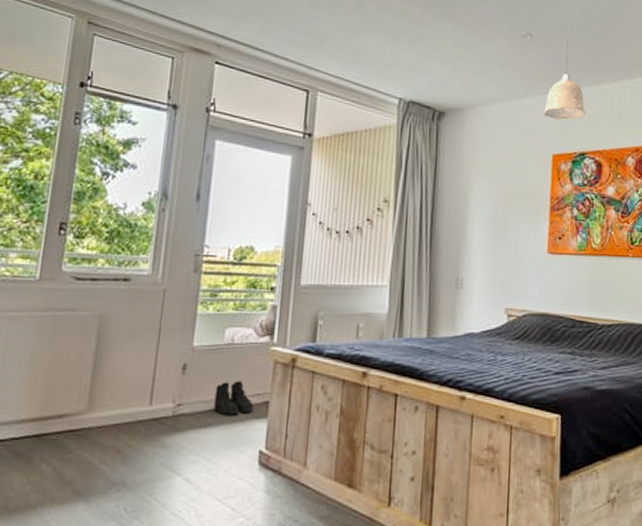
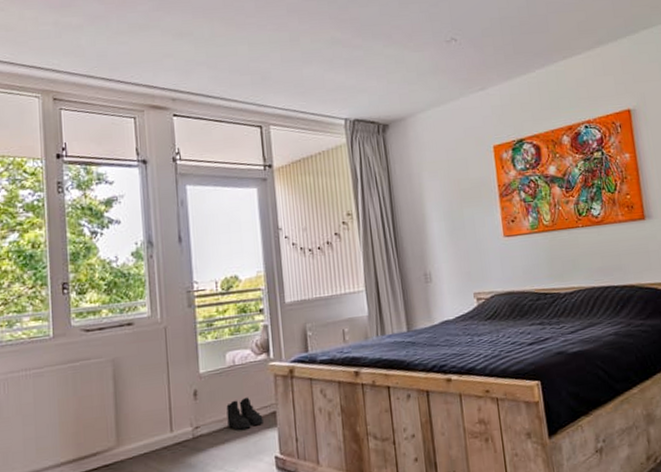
pendant lamp: present [544,40,586,120] -> none [478,38,518,113]

